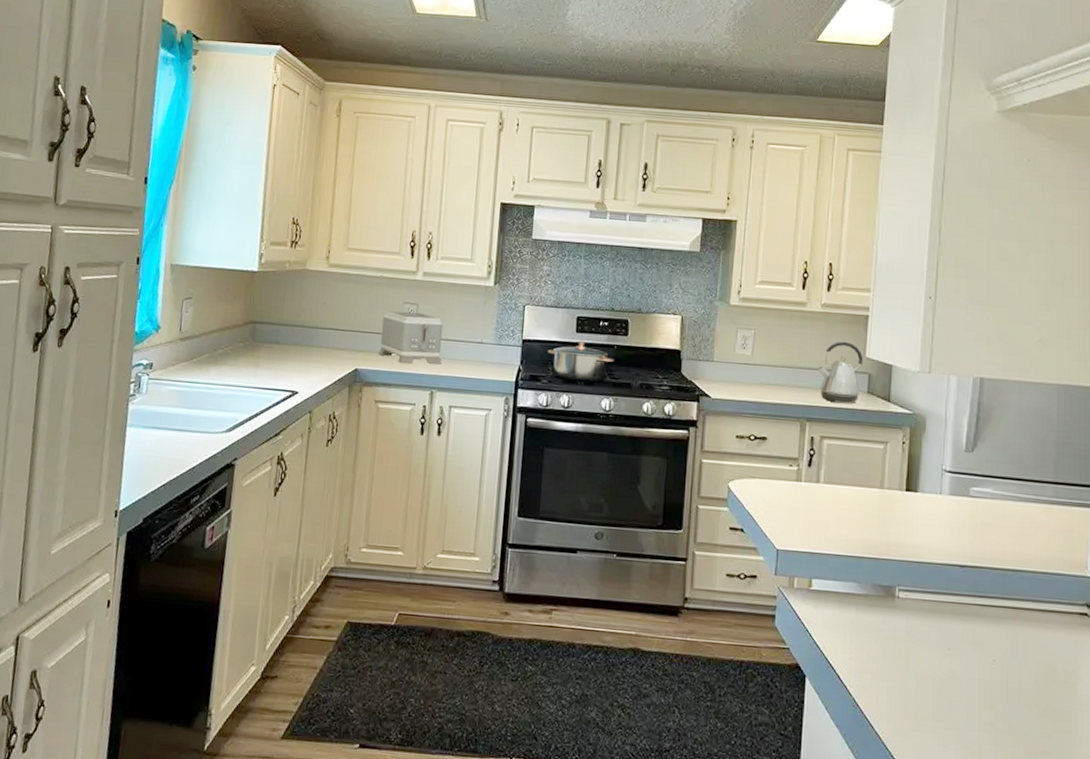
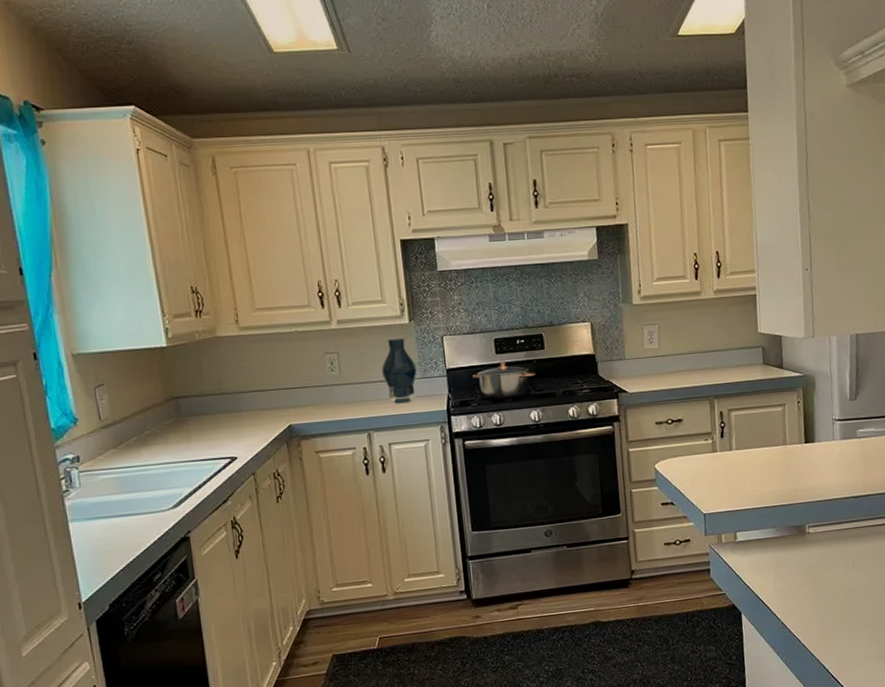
toaster: present [378,311,444,365] -> none [305,360,373,413]
vase: none [457,300,493,368] -> present [381,338,417,404]
kettle: present [817,341,864,404] -> none [717,321,760,378]

